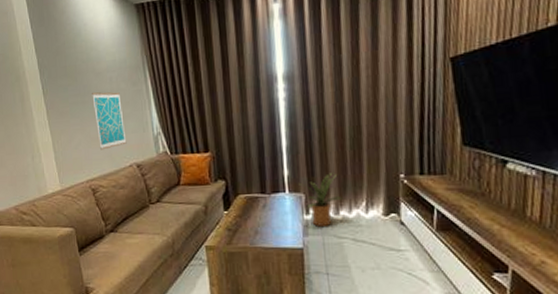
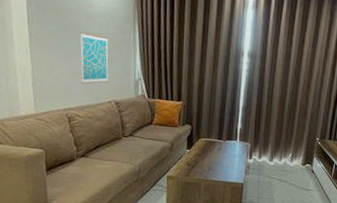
house plant: present [298,173,341,226] -> none [247,130,276,169]

